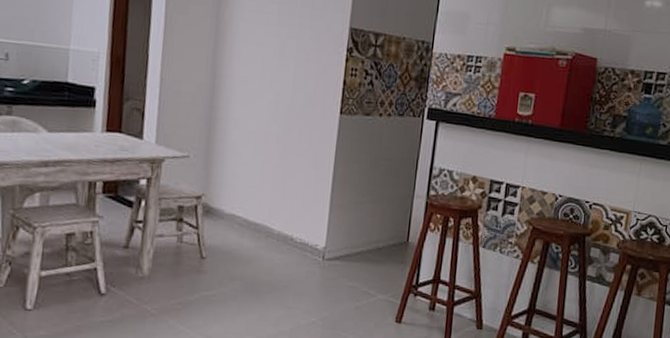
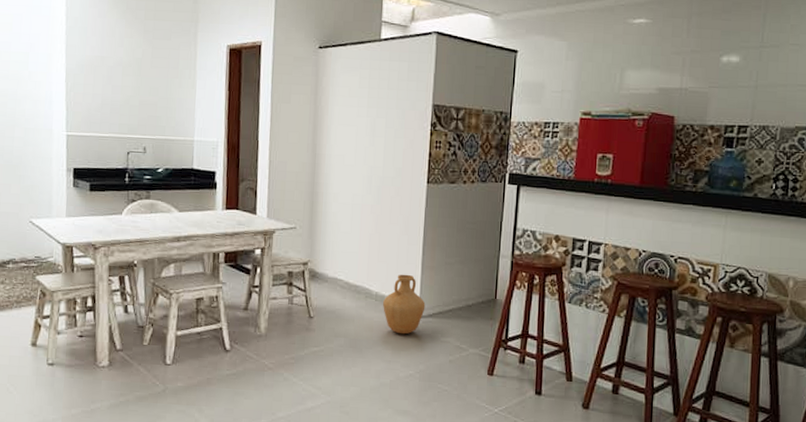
vase: none [285,212,333,278] -> present [383,274,426,335]

